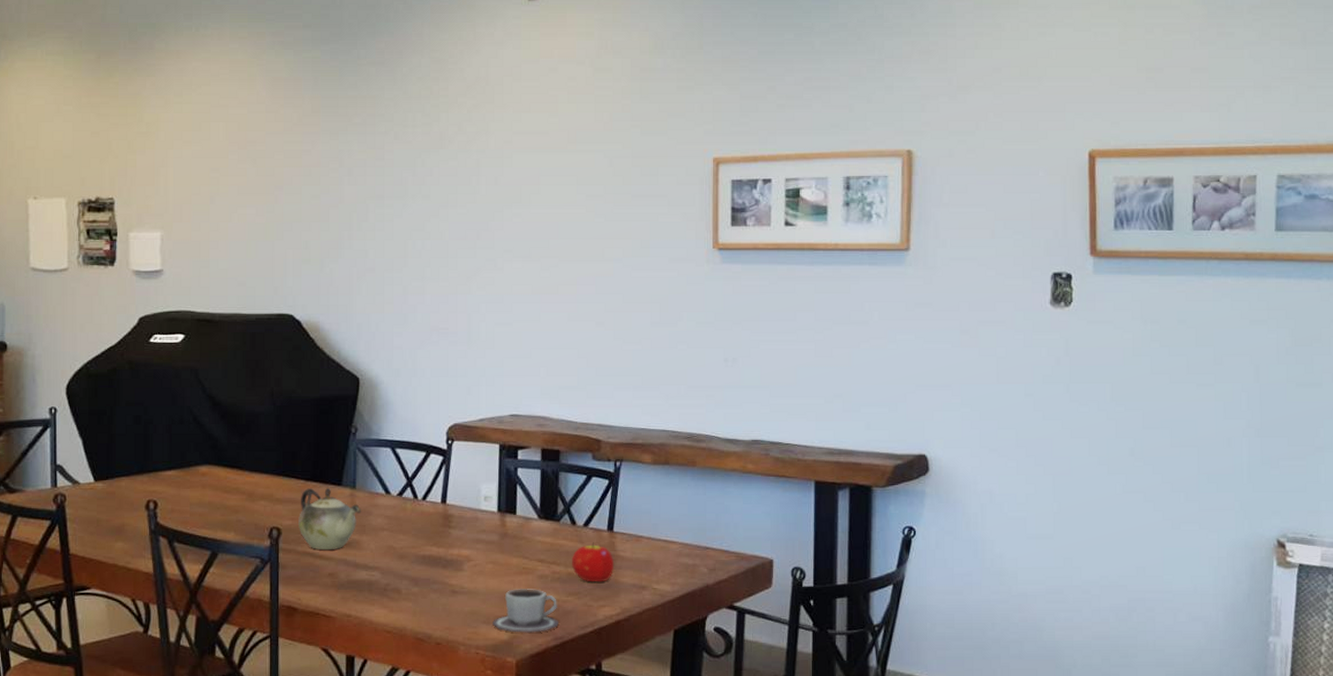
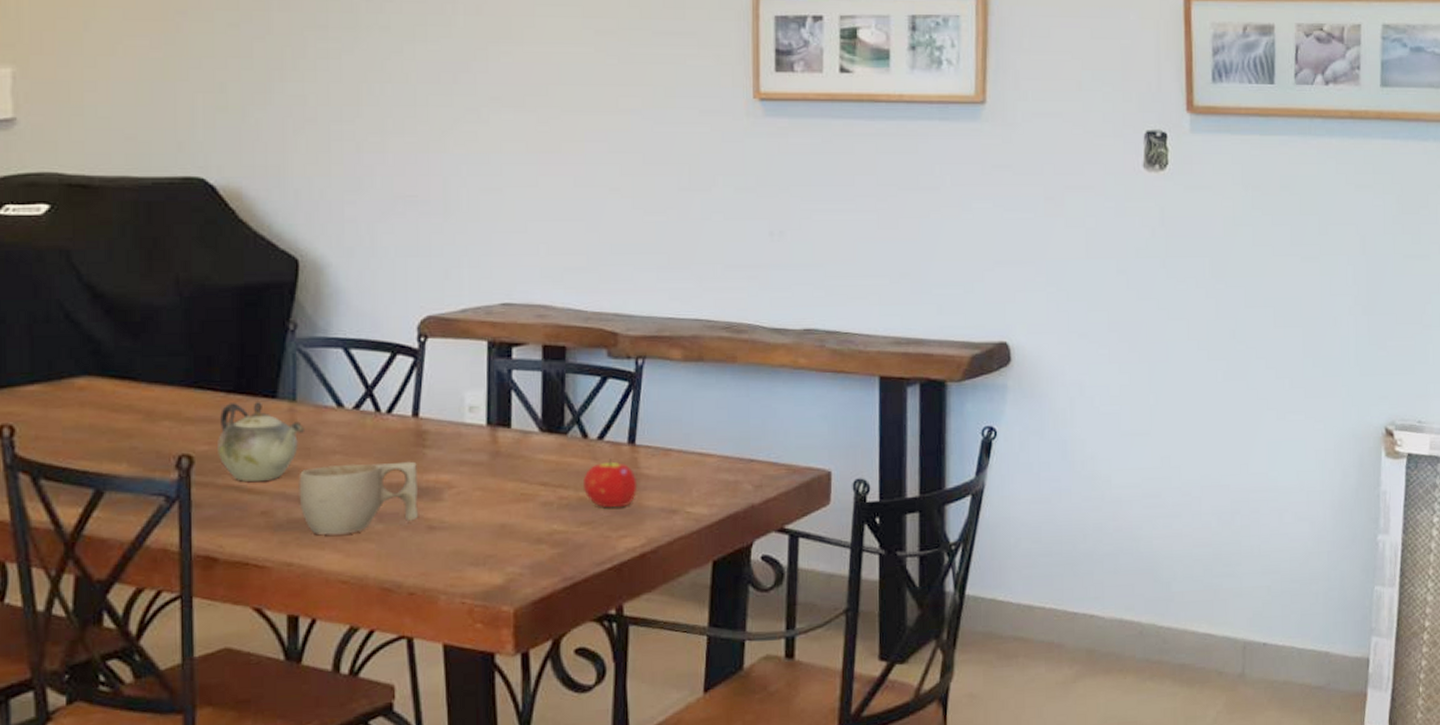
cup: none [356,538,445,594] -> present [298,461,419,535]
cup: present [493,589,558,633] -> none [483,519,568,575]

